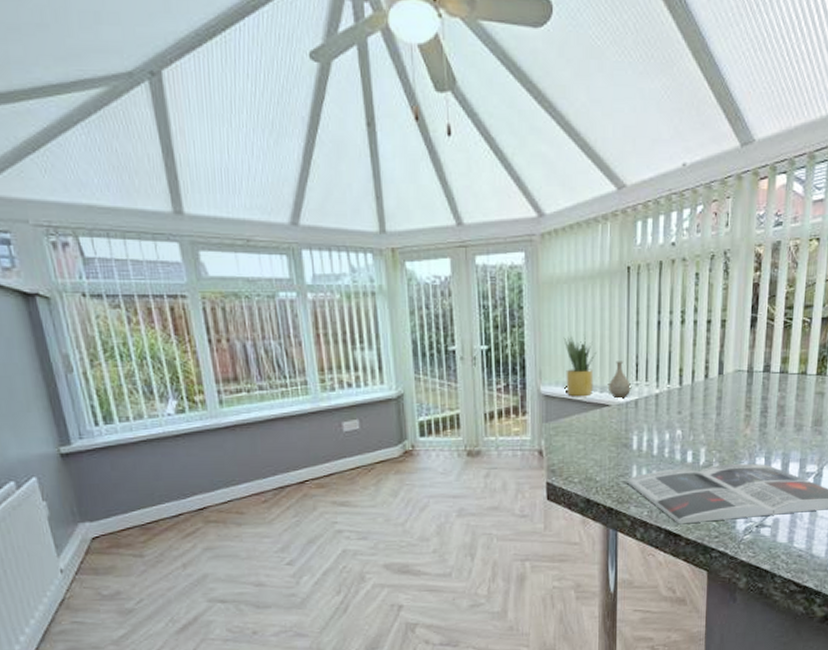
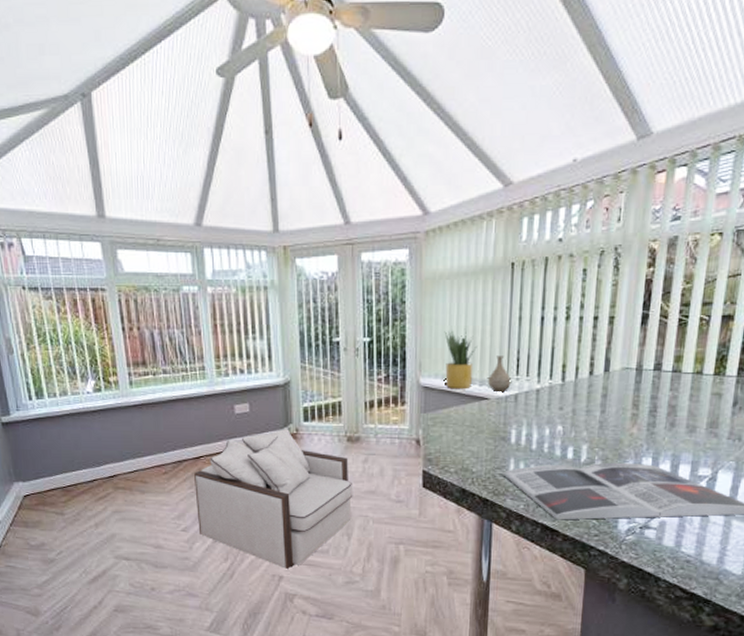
armchair: none [299,446,475,597] -> present [194,429,353,569]

